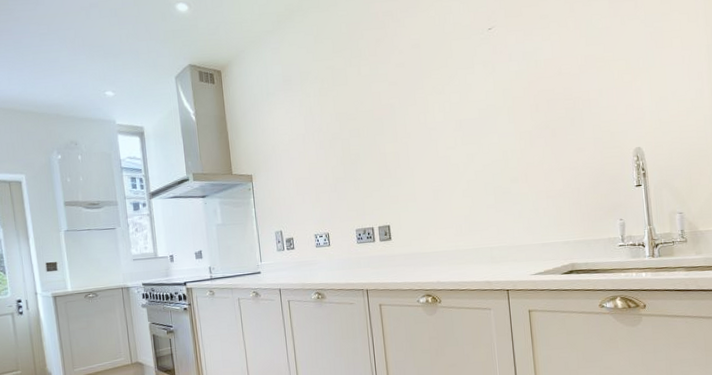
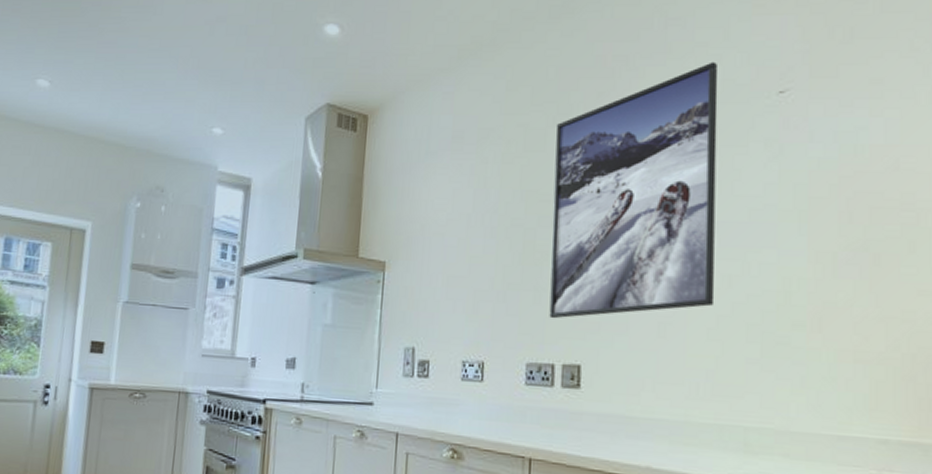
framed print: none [352,11,465,198] -> present [549,61,719,319]

